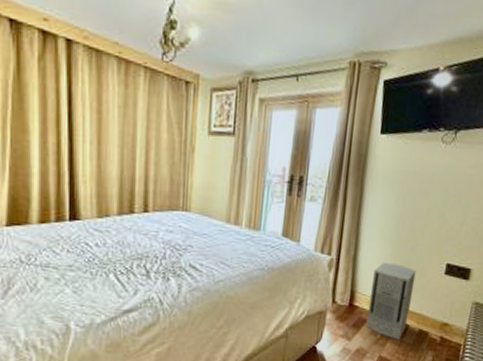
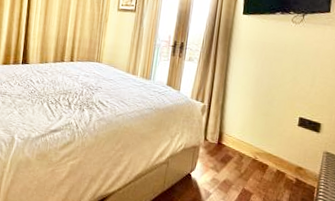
air purifier: present [366,262,416,339] -> none [231,111,274,176]

